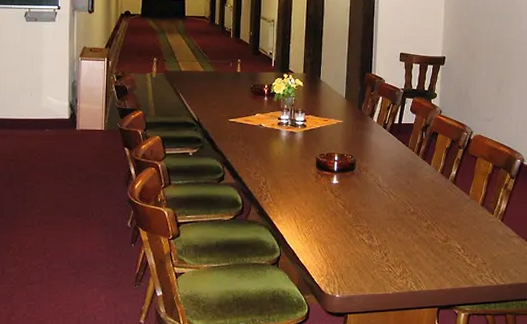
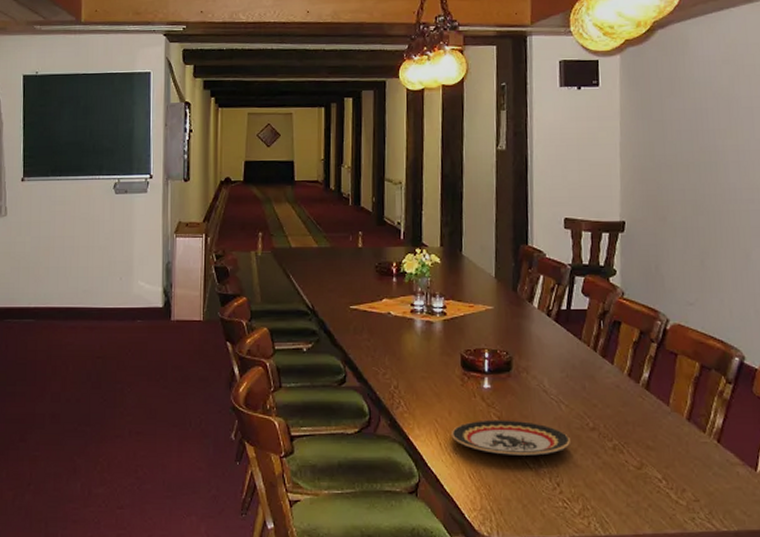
plate: none [306,207,396,234] -> present [450,419,570,456]

